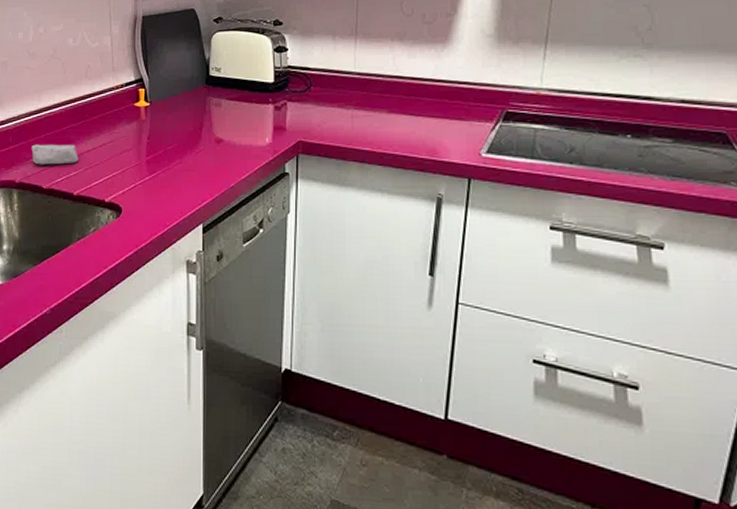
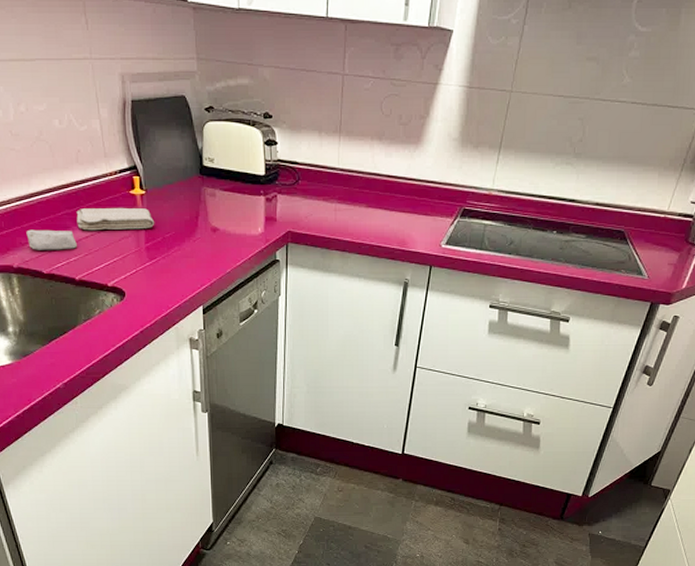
washcloth: none [80,120,157,144] -> present [76,207,155,231]

